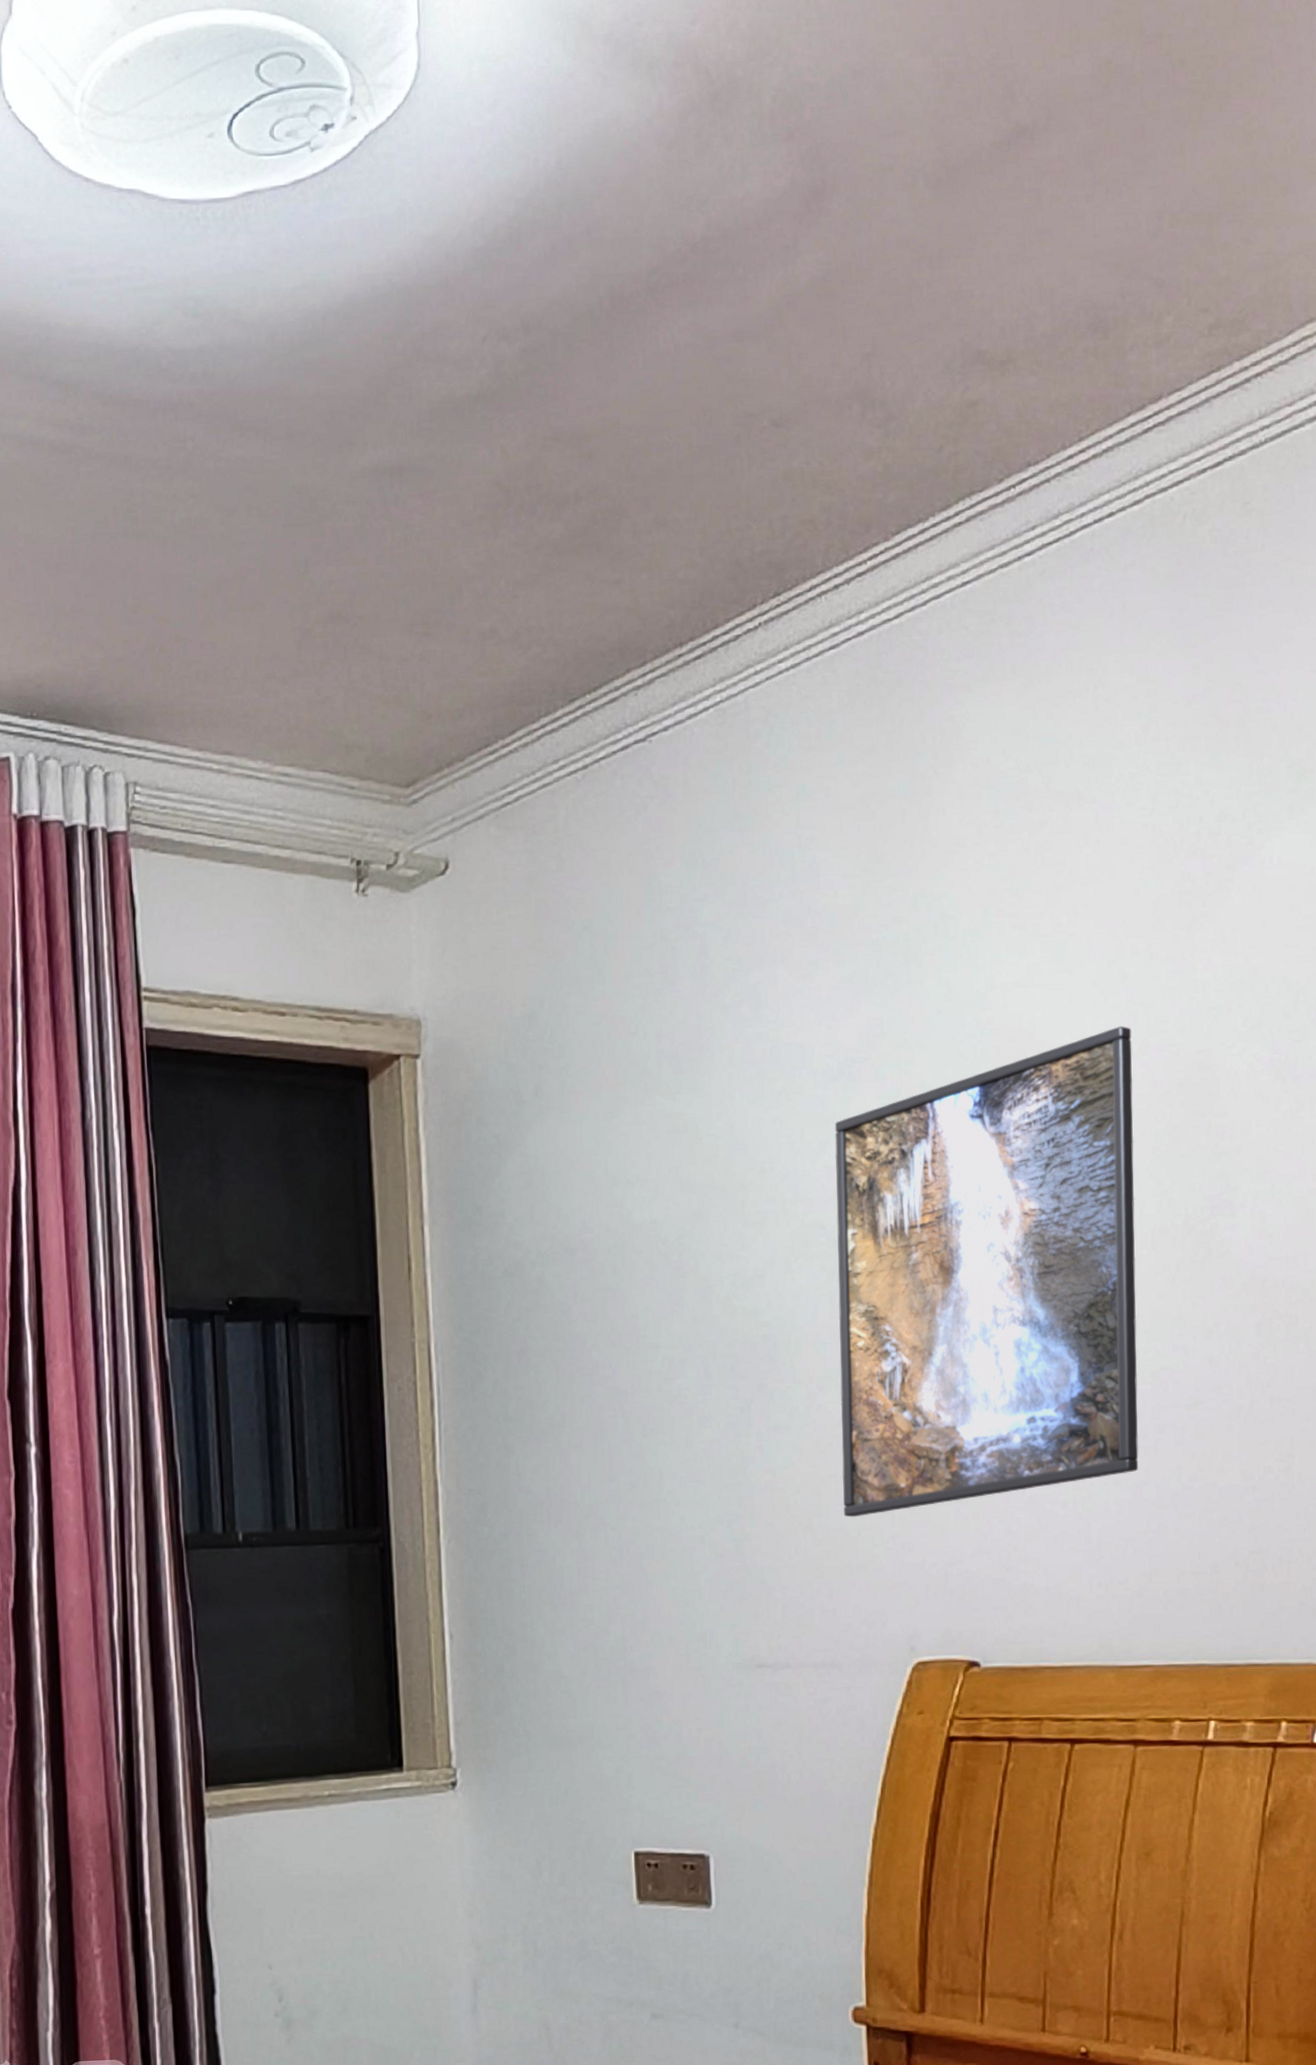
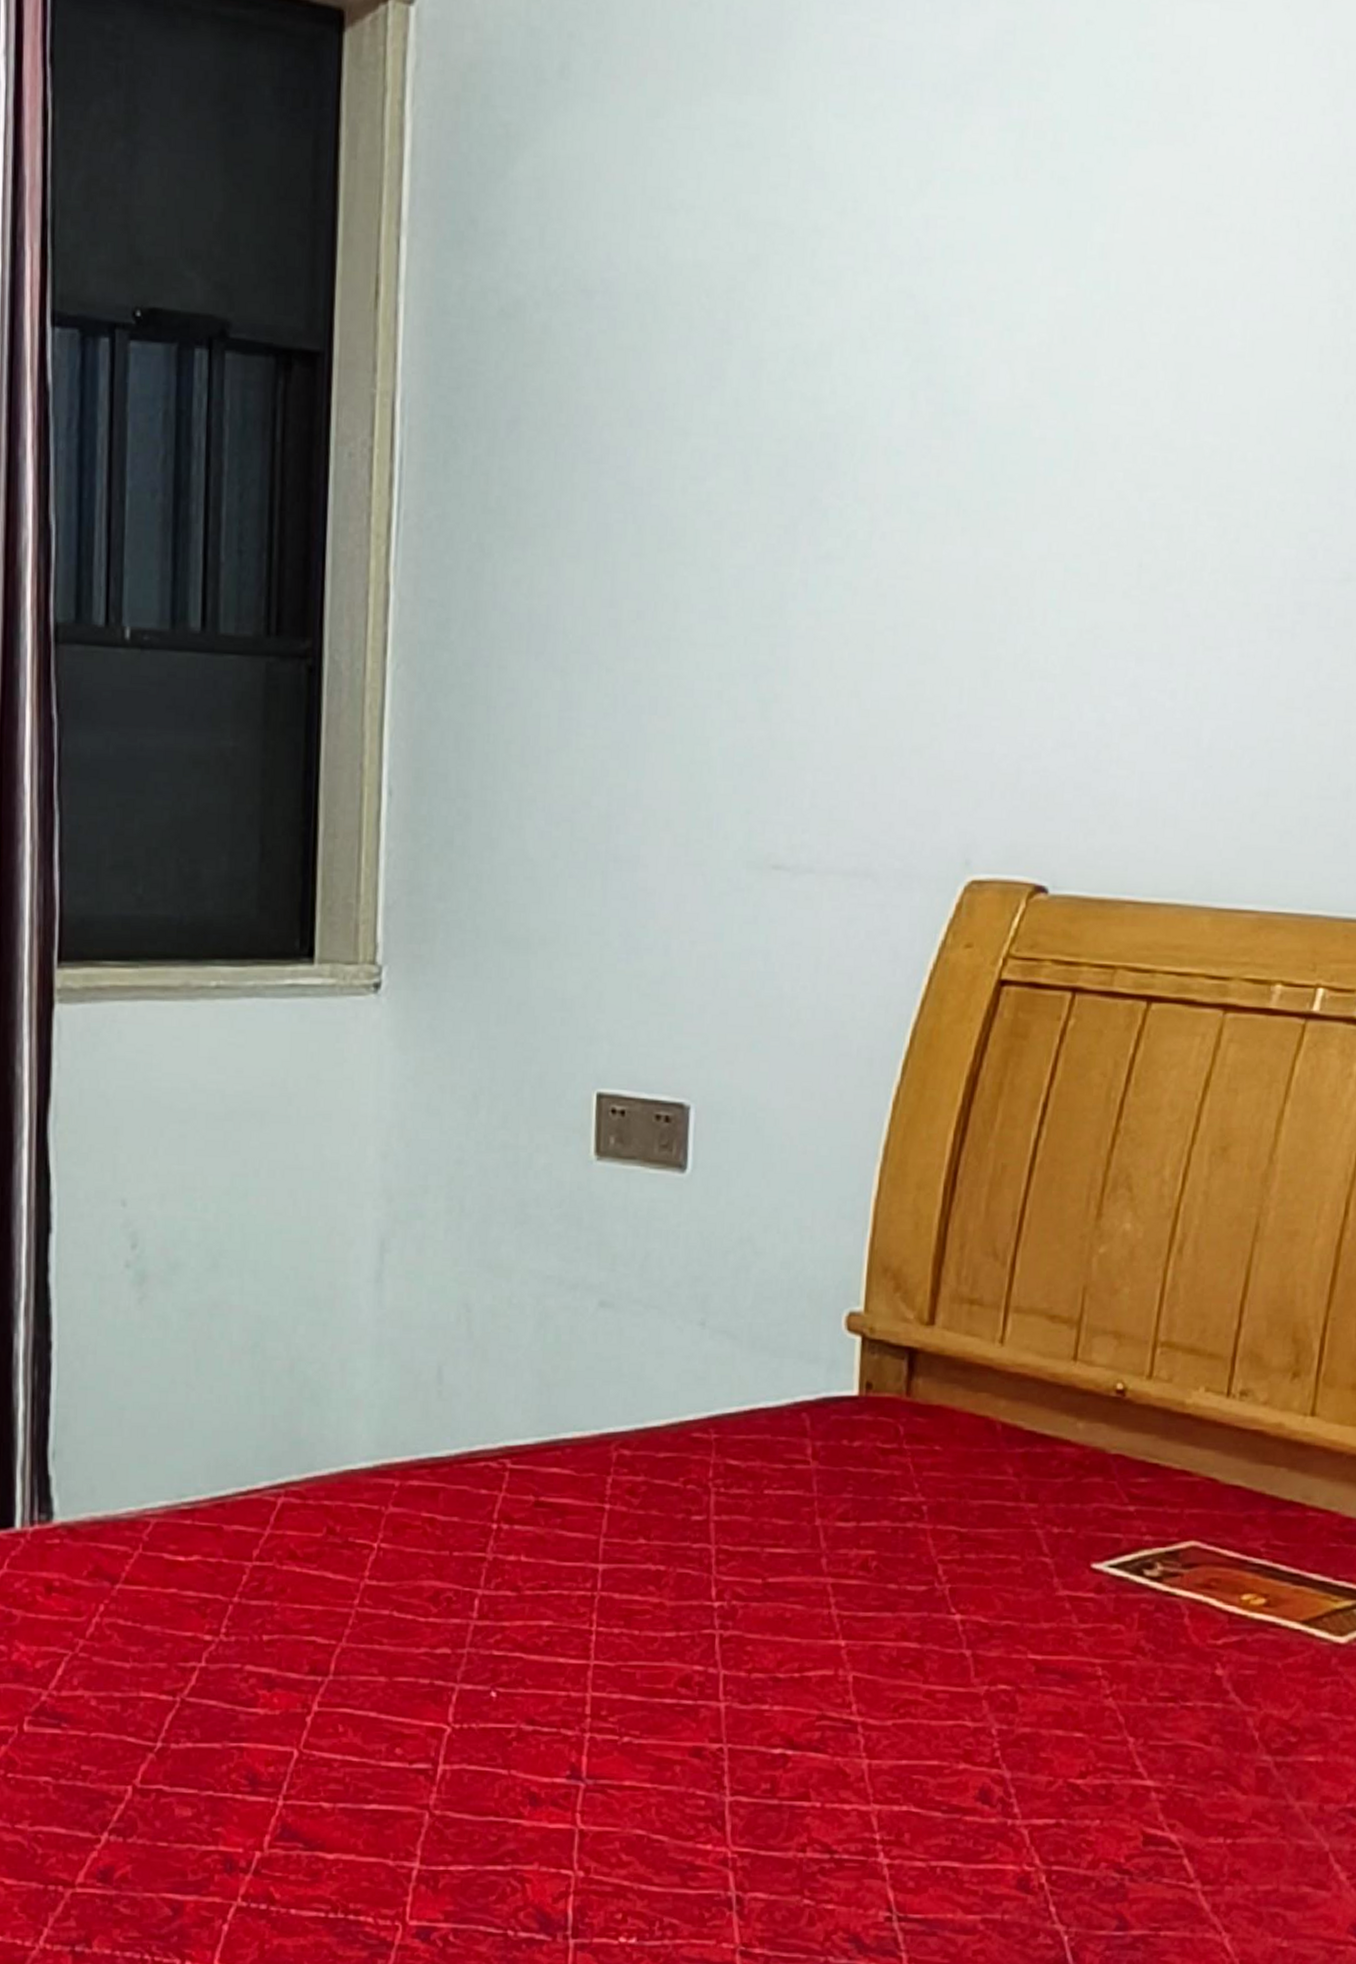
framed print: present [834,1025,1139,1518] -> none [900,68,1326,685]

